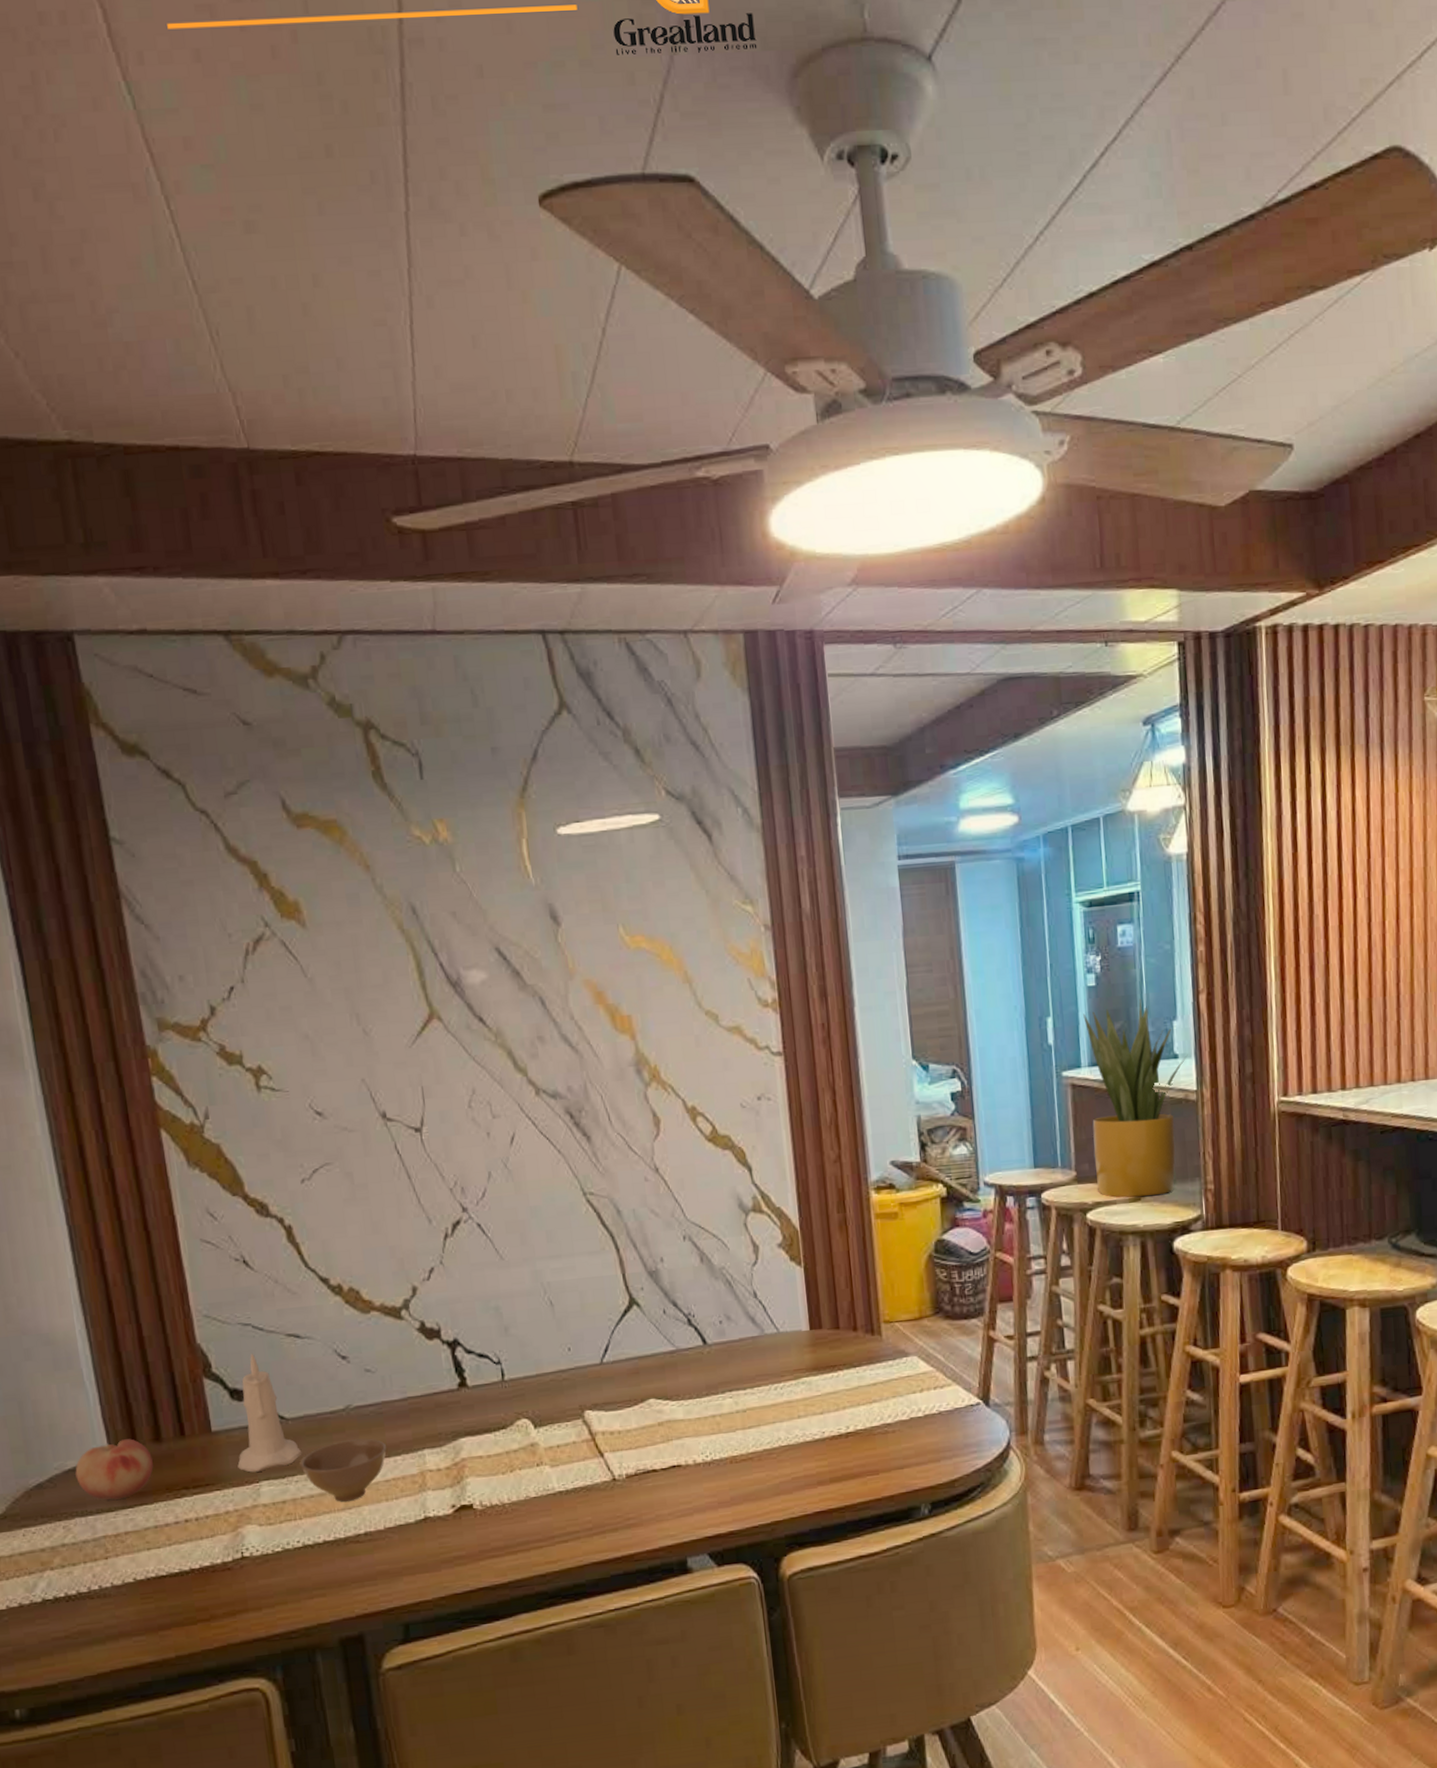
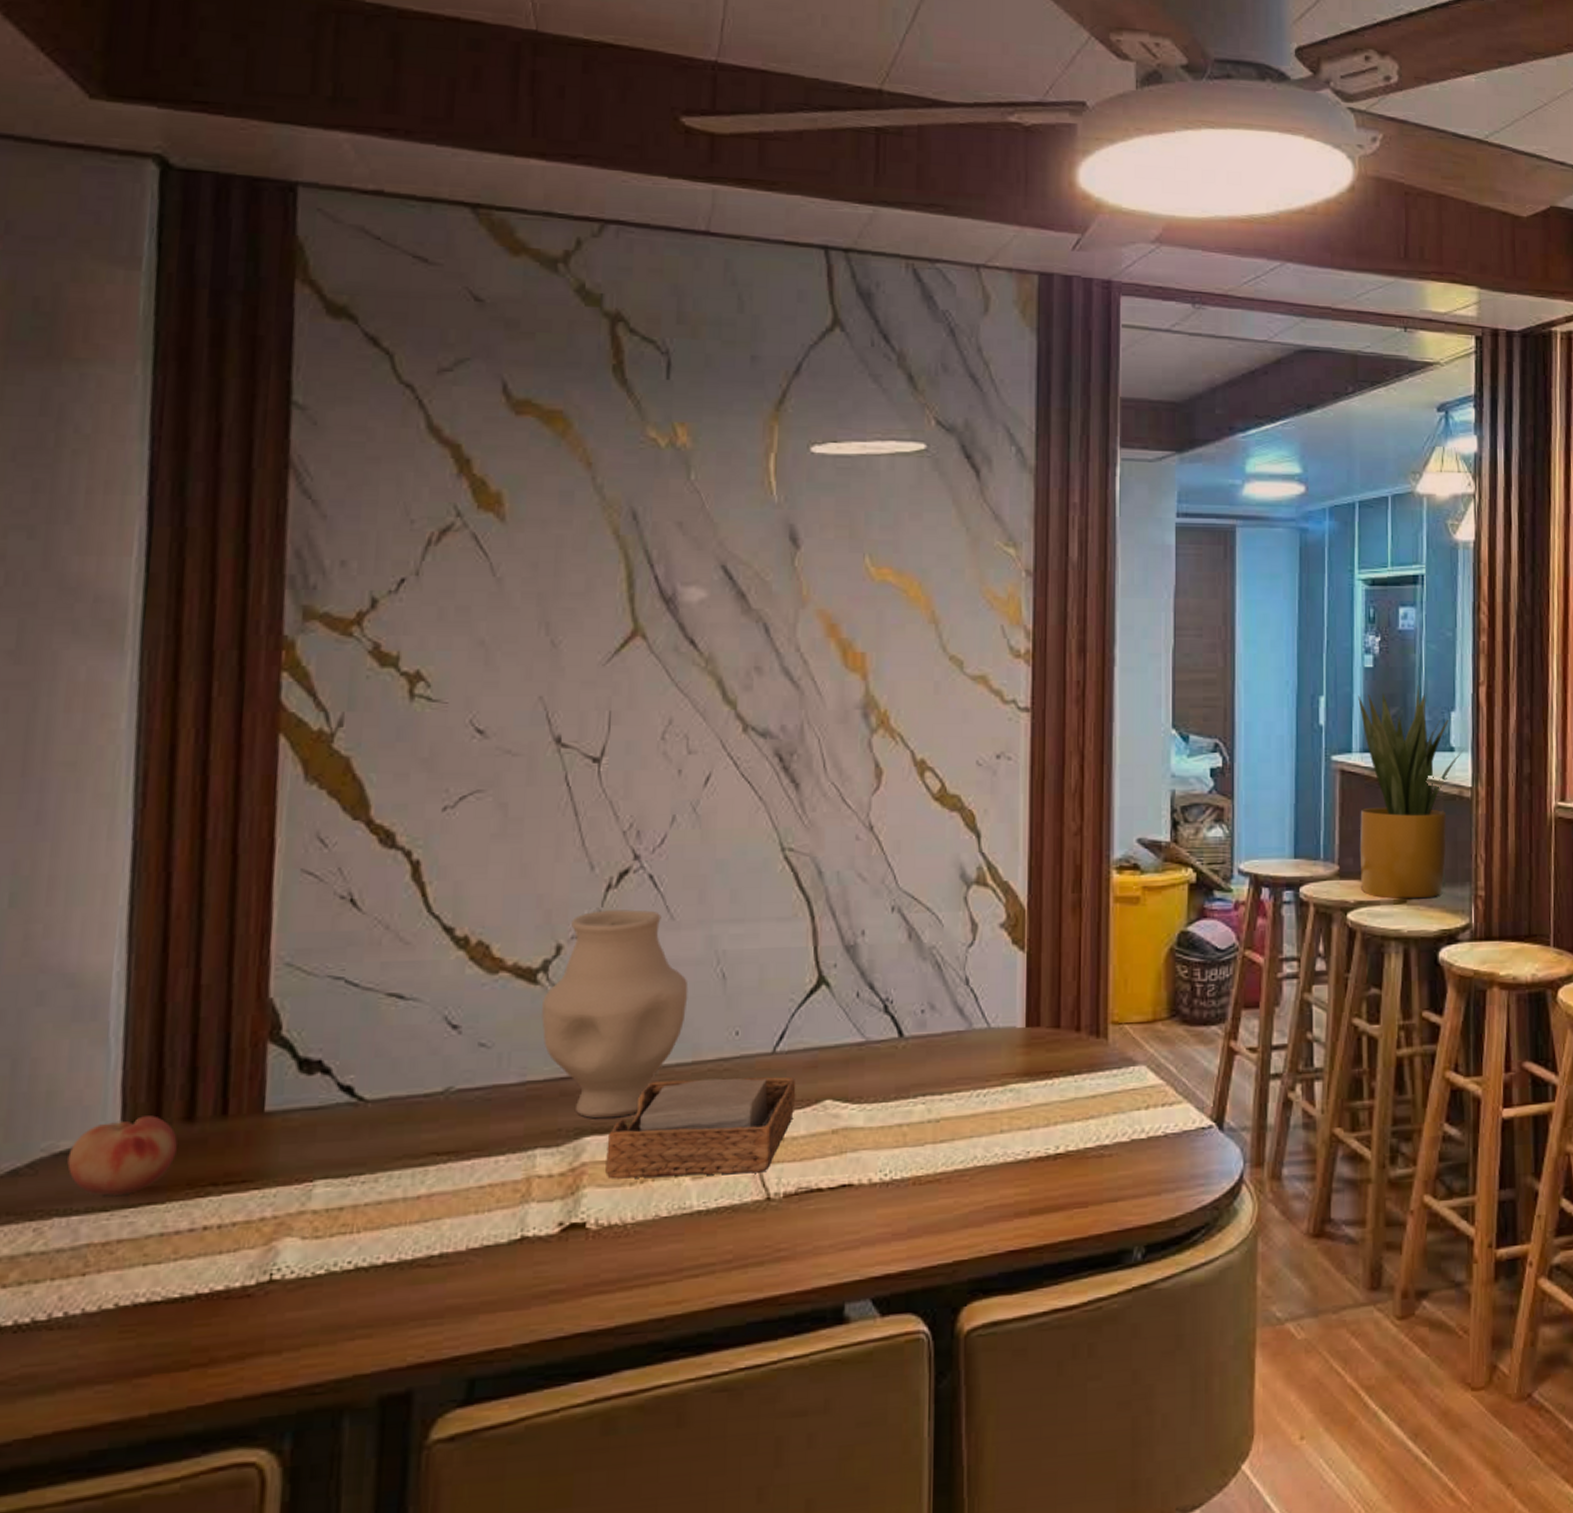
candle: present [237,1353,302,1473] -> none [289,1014,378,1168]
bowl: present [300,1438,387,1502] -> none [372,1131,489,1212]
vase: none [409,1253,525,1424] -> present [542,909,689,1119]
napkin holder: none [479,1382,625,1470] -> present [605,1076,796,1179]

